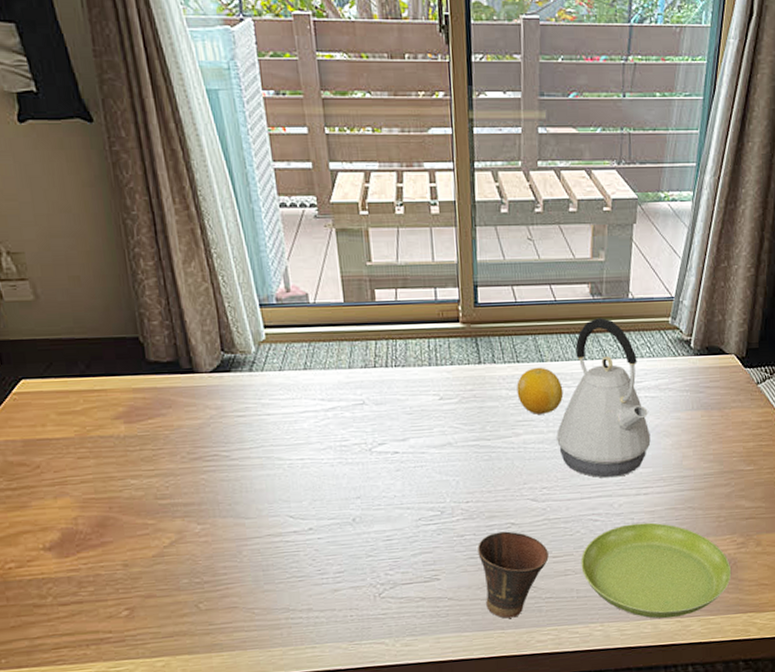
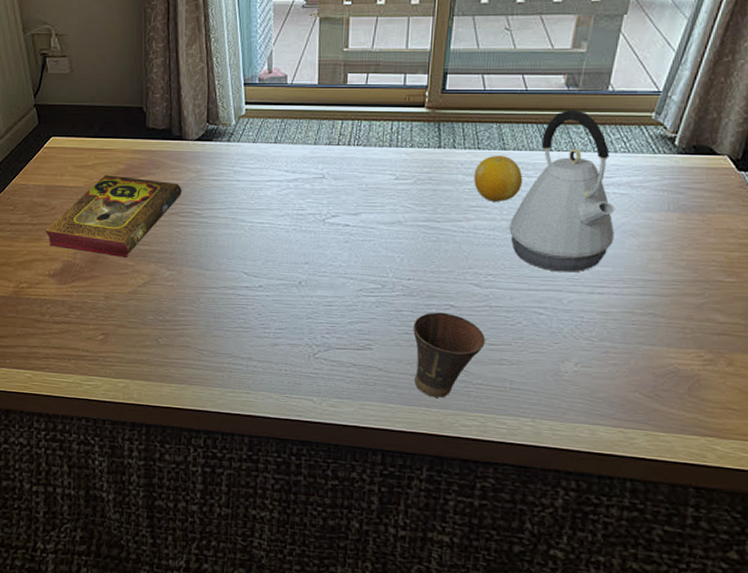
book: none [29,420,203,516] -> present [44,175,182,257]
saucer: present [581,522,731,619] -> none [518,322,692,427]

